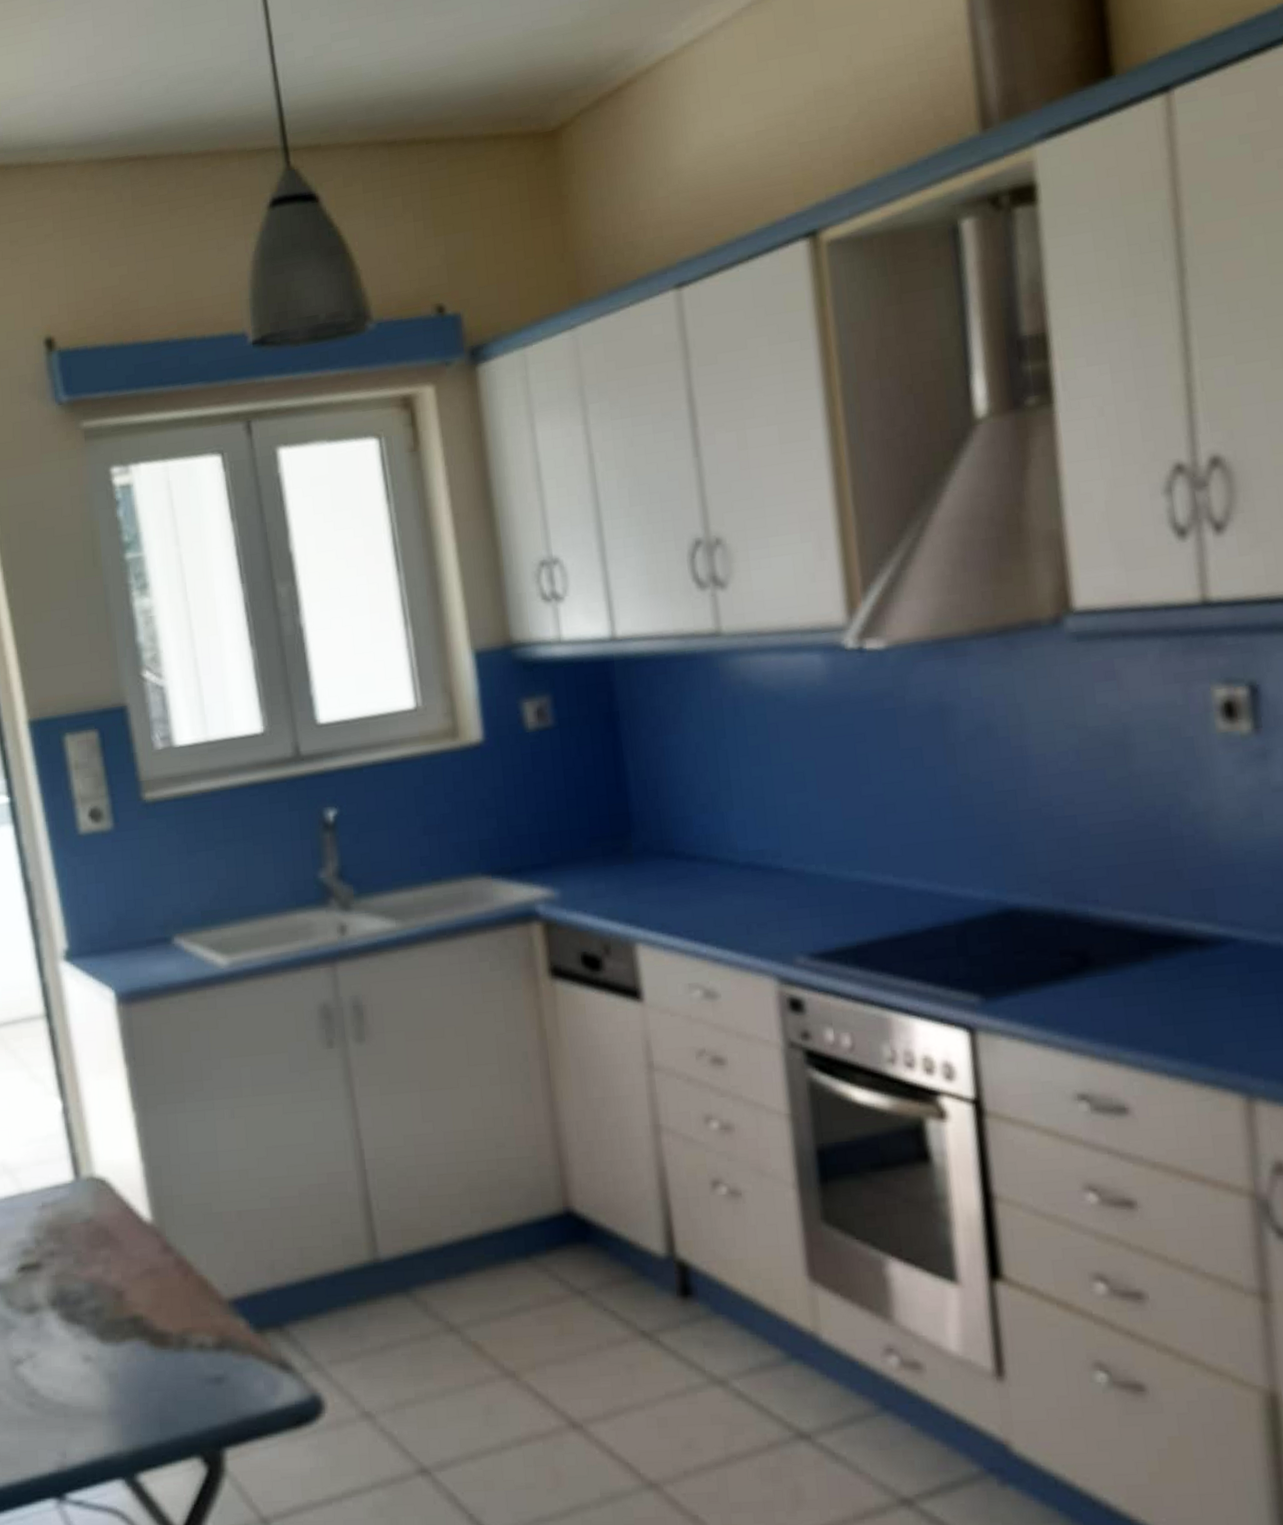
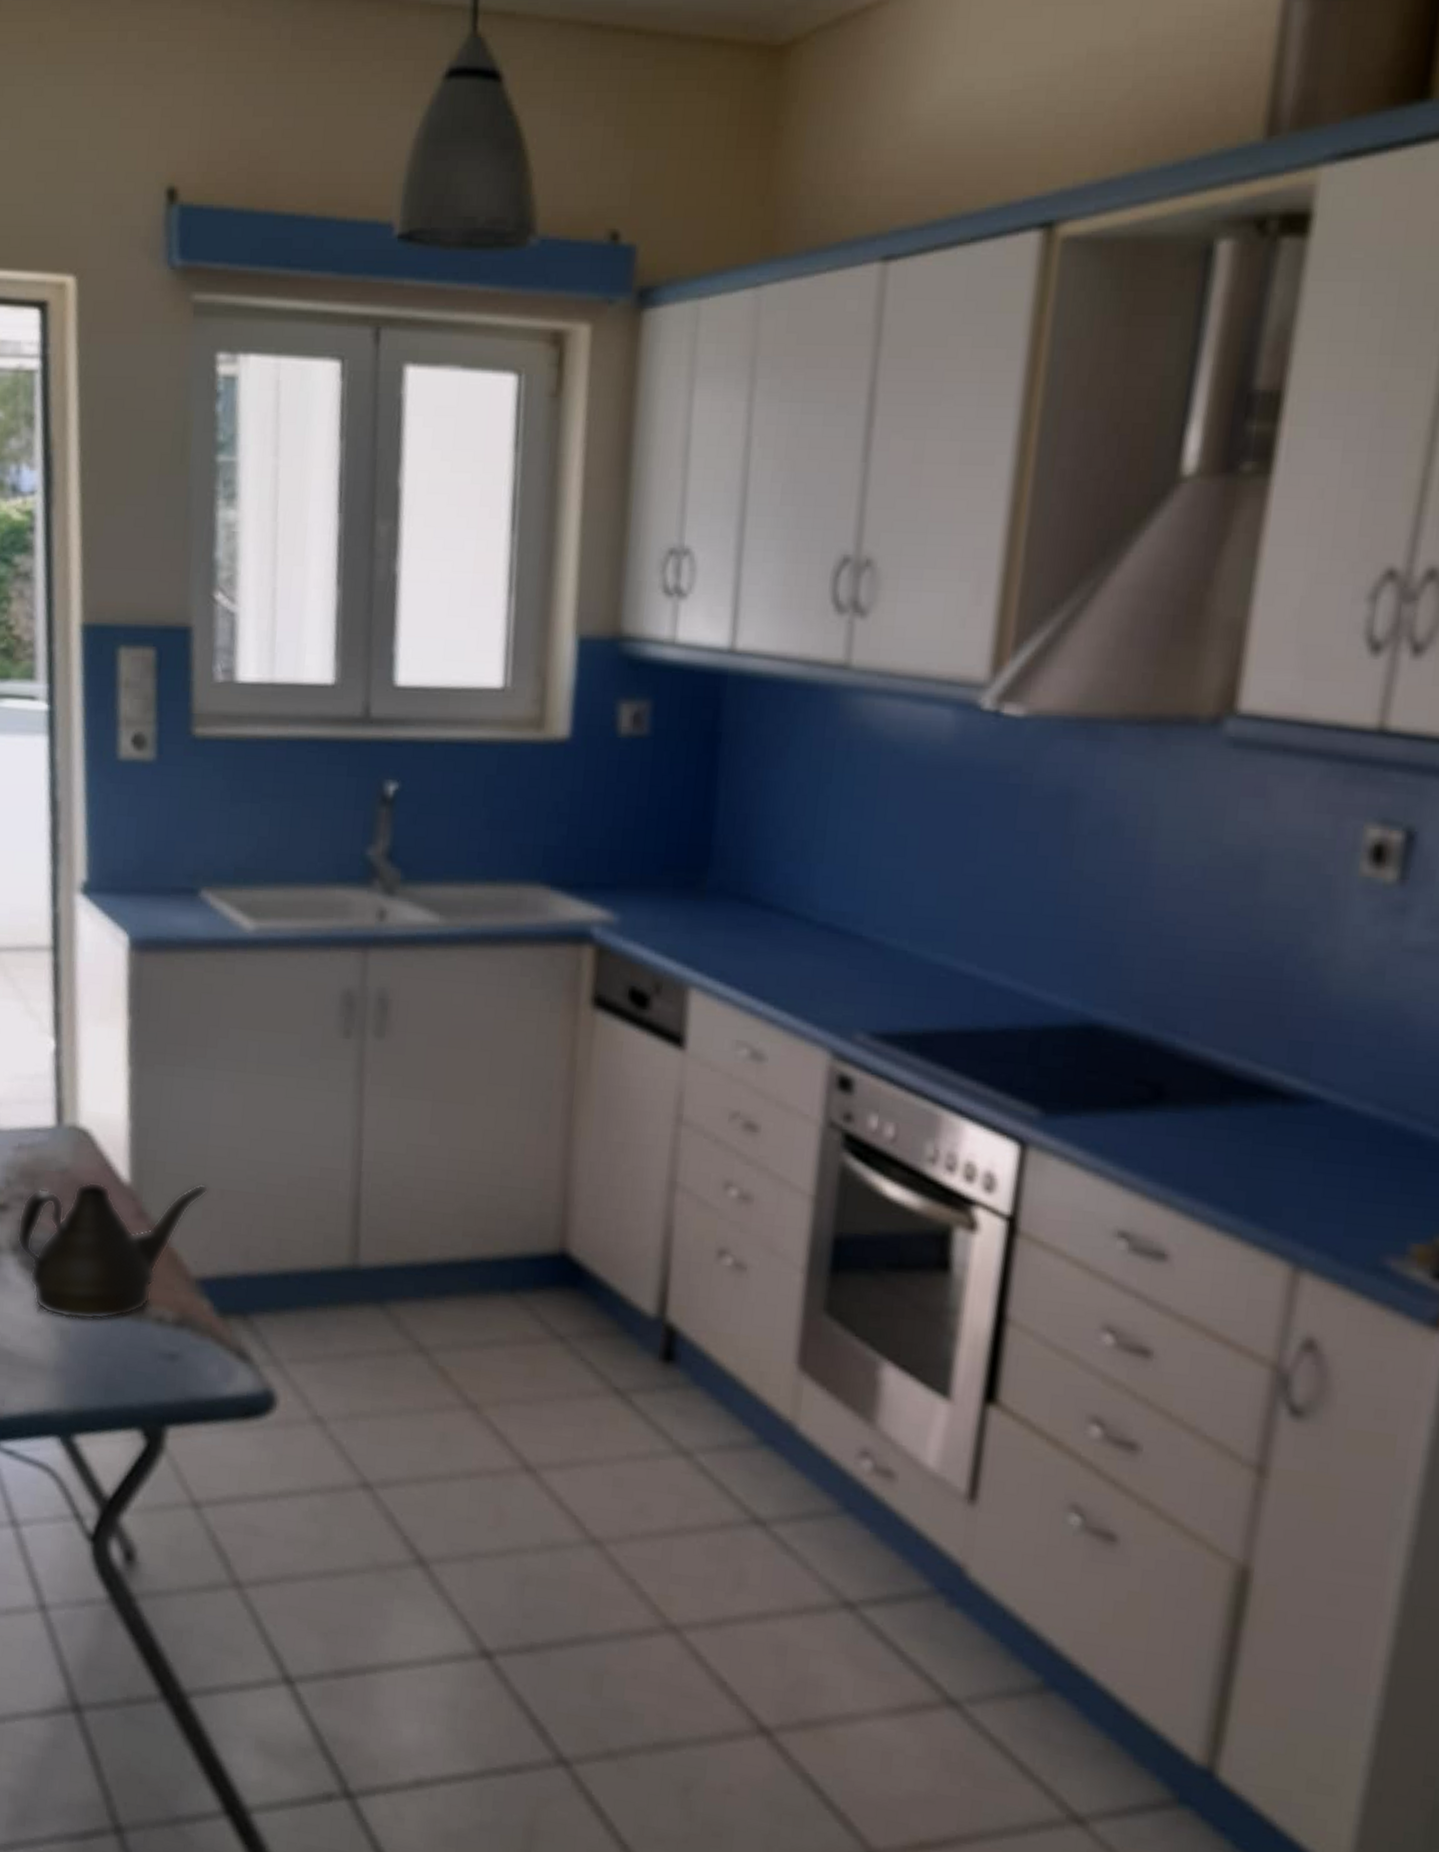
teapot: none [52,1209,226,1362] -> present [16,1181,208,1321]

